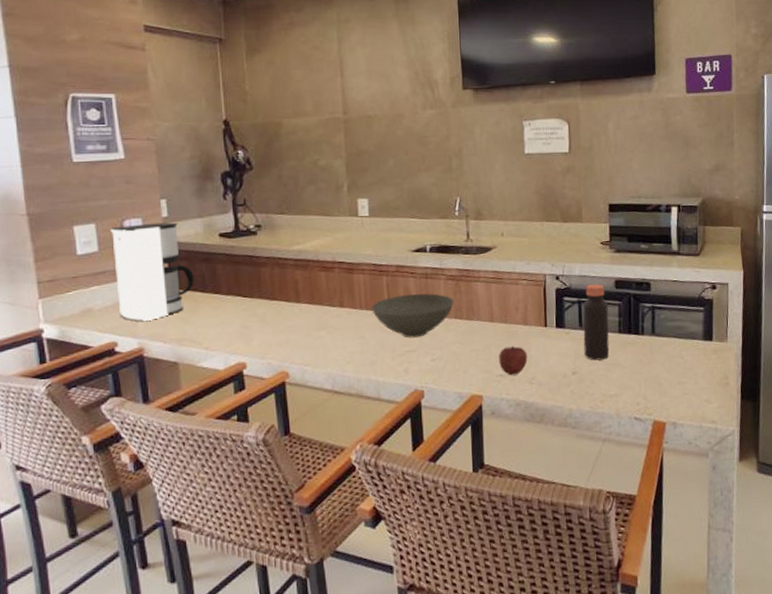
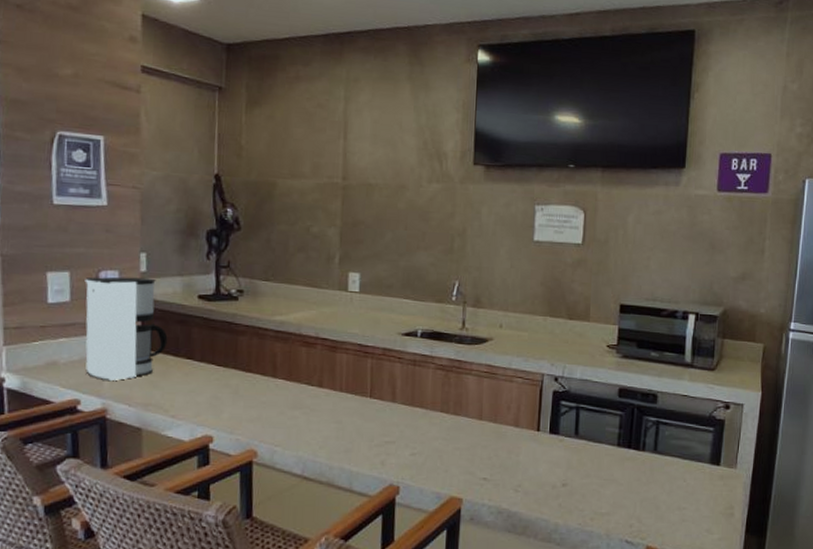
bowl: present [371,293,454,338] -> none [352,381,441,428]
fruit: present [499,345,528,376] -> none [484,447,516,481]
bottle: present [583,284,610,361] -> none [577,390,609,474]

